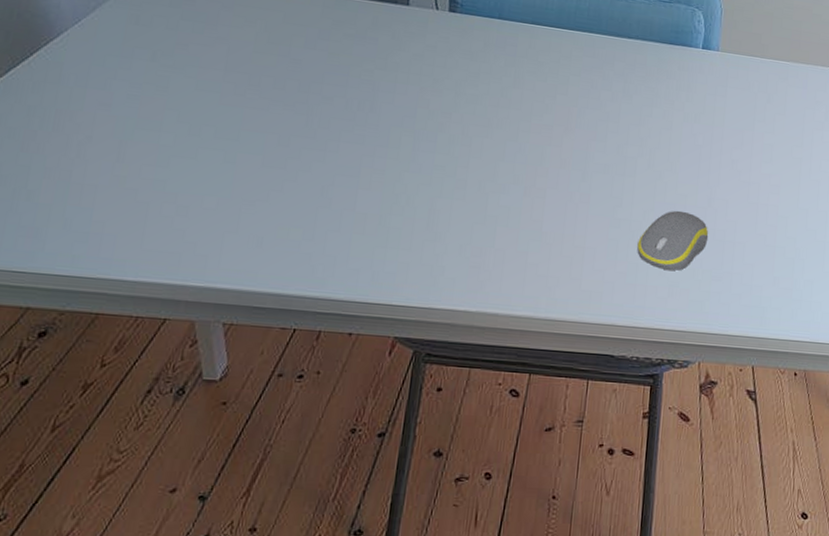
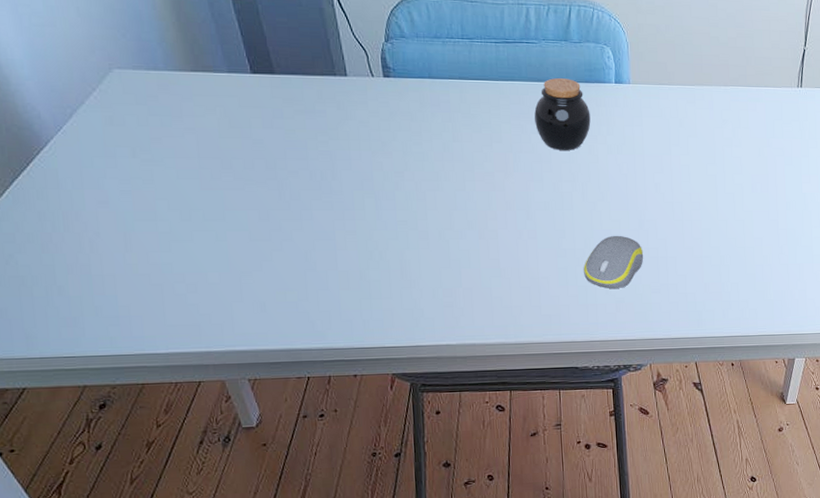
jar: none [607,35,671,113] -> present [534,78,591,150]

